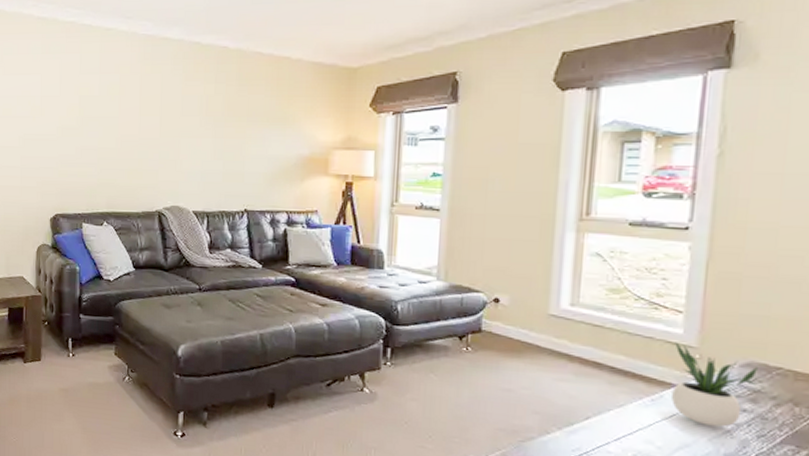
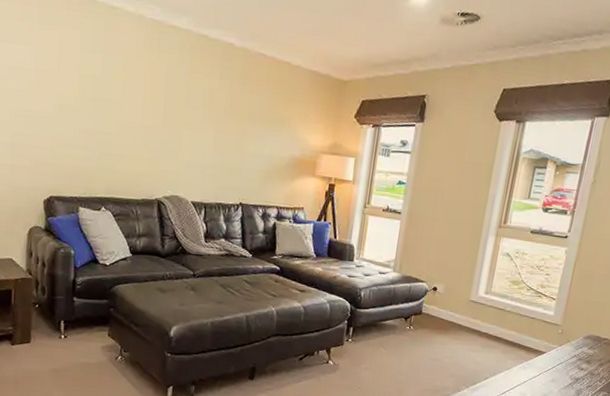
potted plant: present [671,342,758,427] -> none [540,321,594,381]

